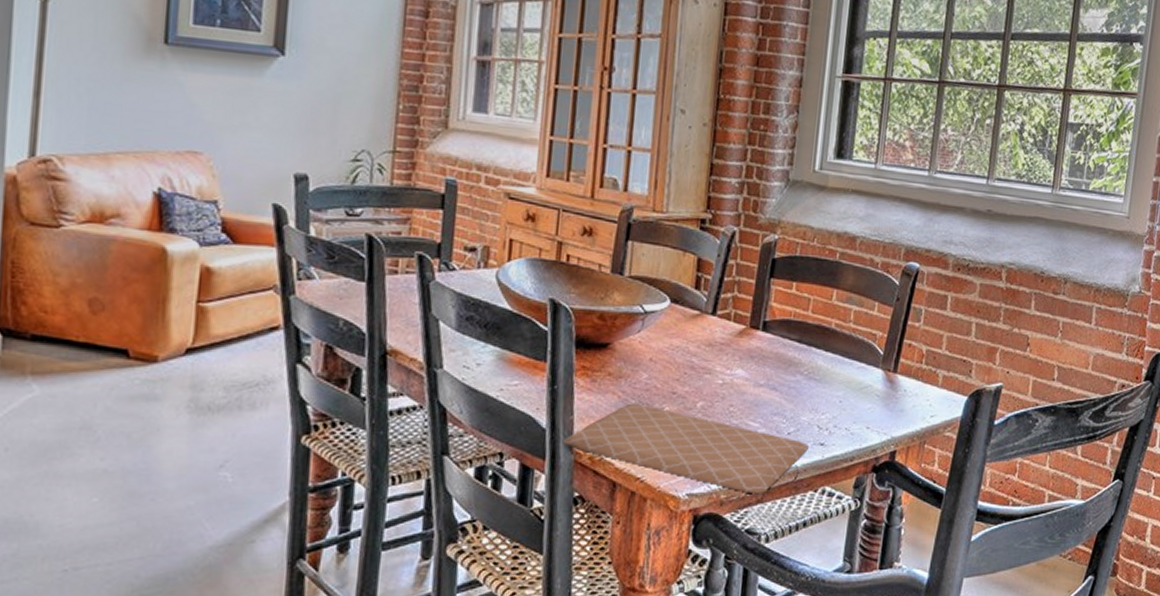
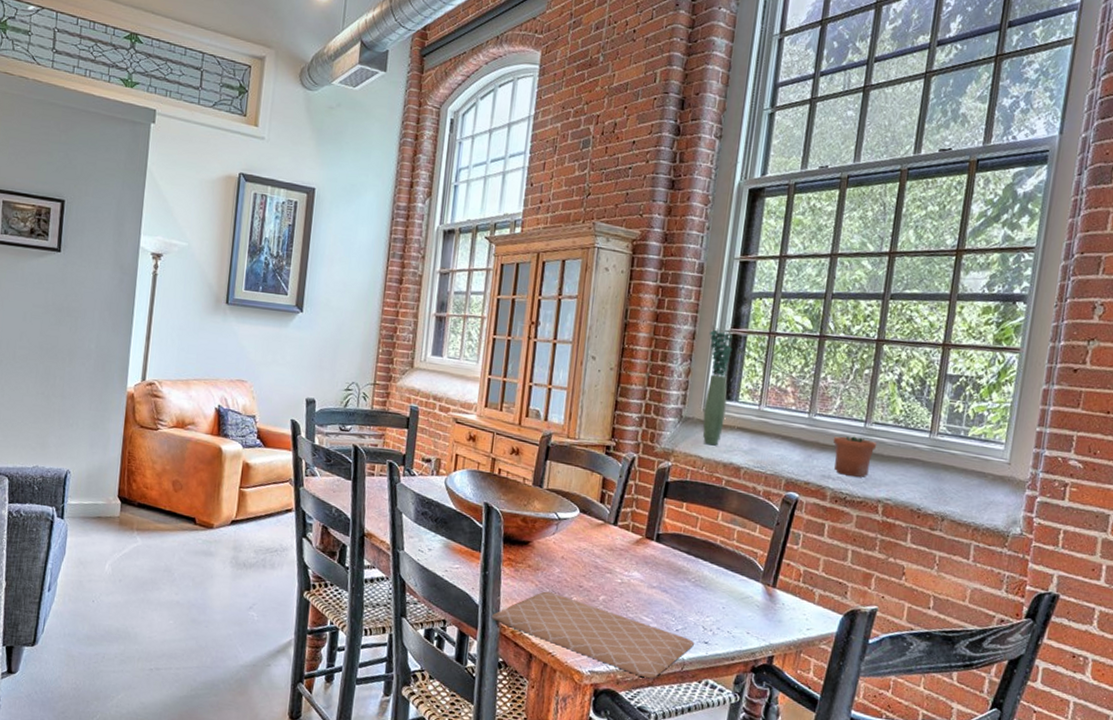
vase: none [812,70,846,213] -> present [702,325,733,446]
planter: none [954,195,999,241] -> present [833,436,876,477]

